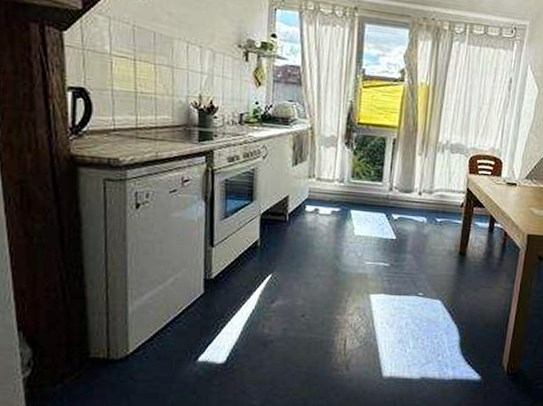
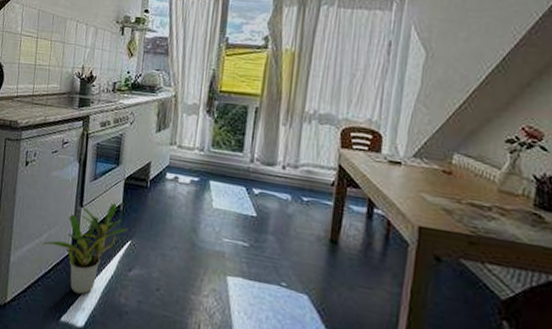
potted plant: none [167,239,268,333] -> present [42,202,128,295]

